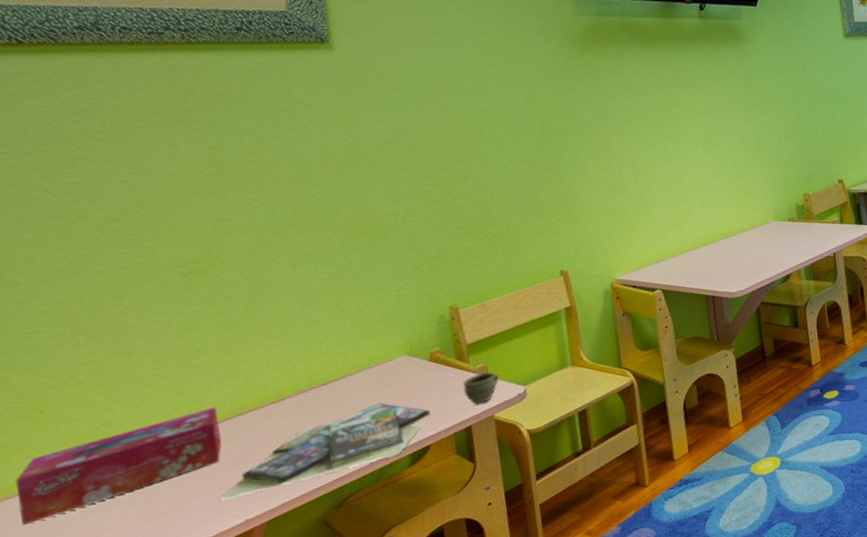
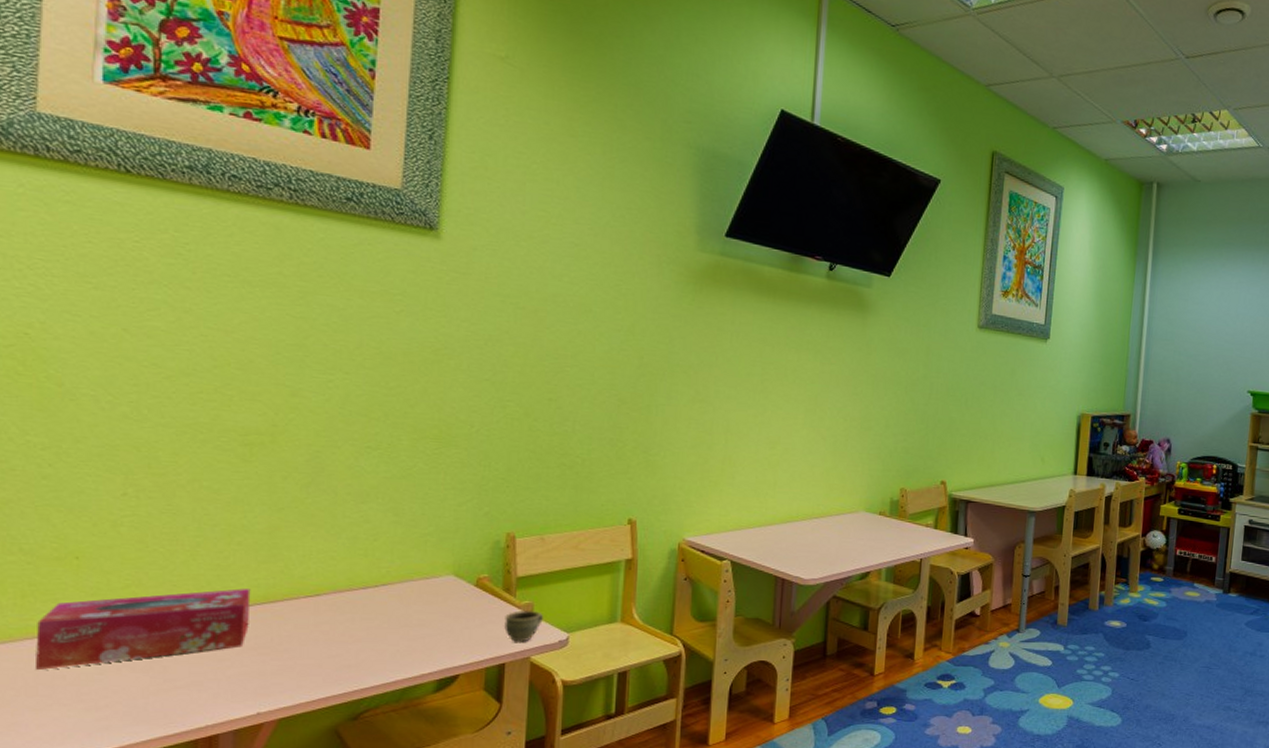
video game cases: present [218,403,431,501] -> none [234,619,466,688]

